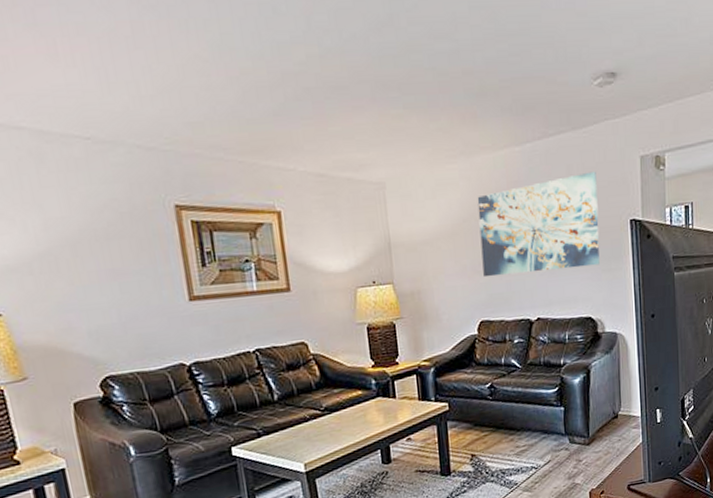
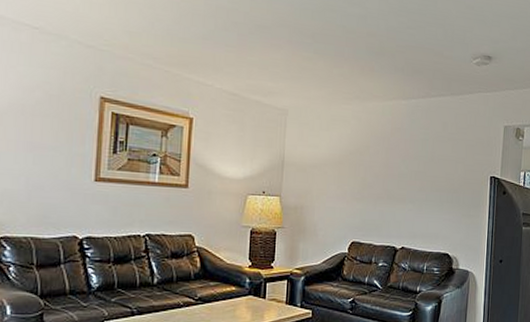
wall art: present [477,171,600,278] -> none [360,131,467,210]

